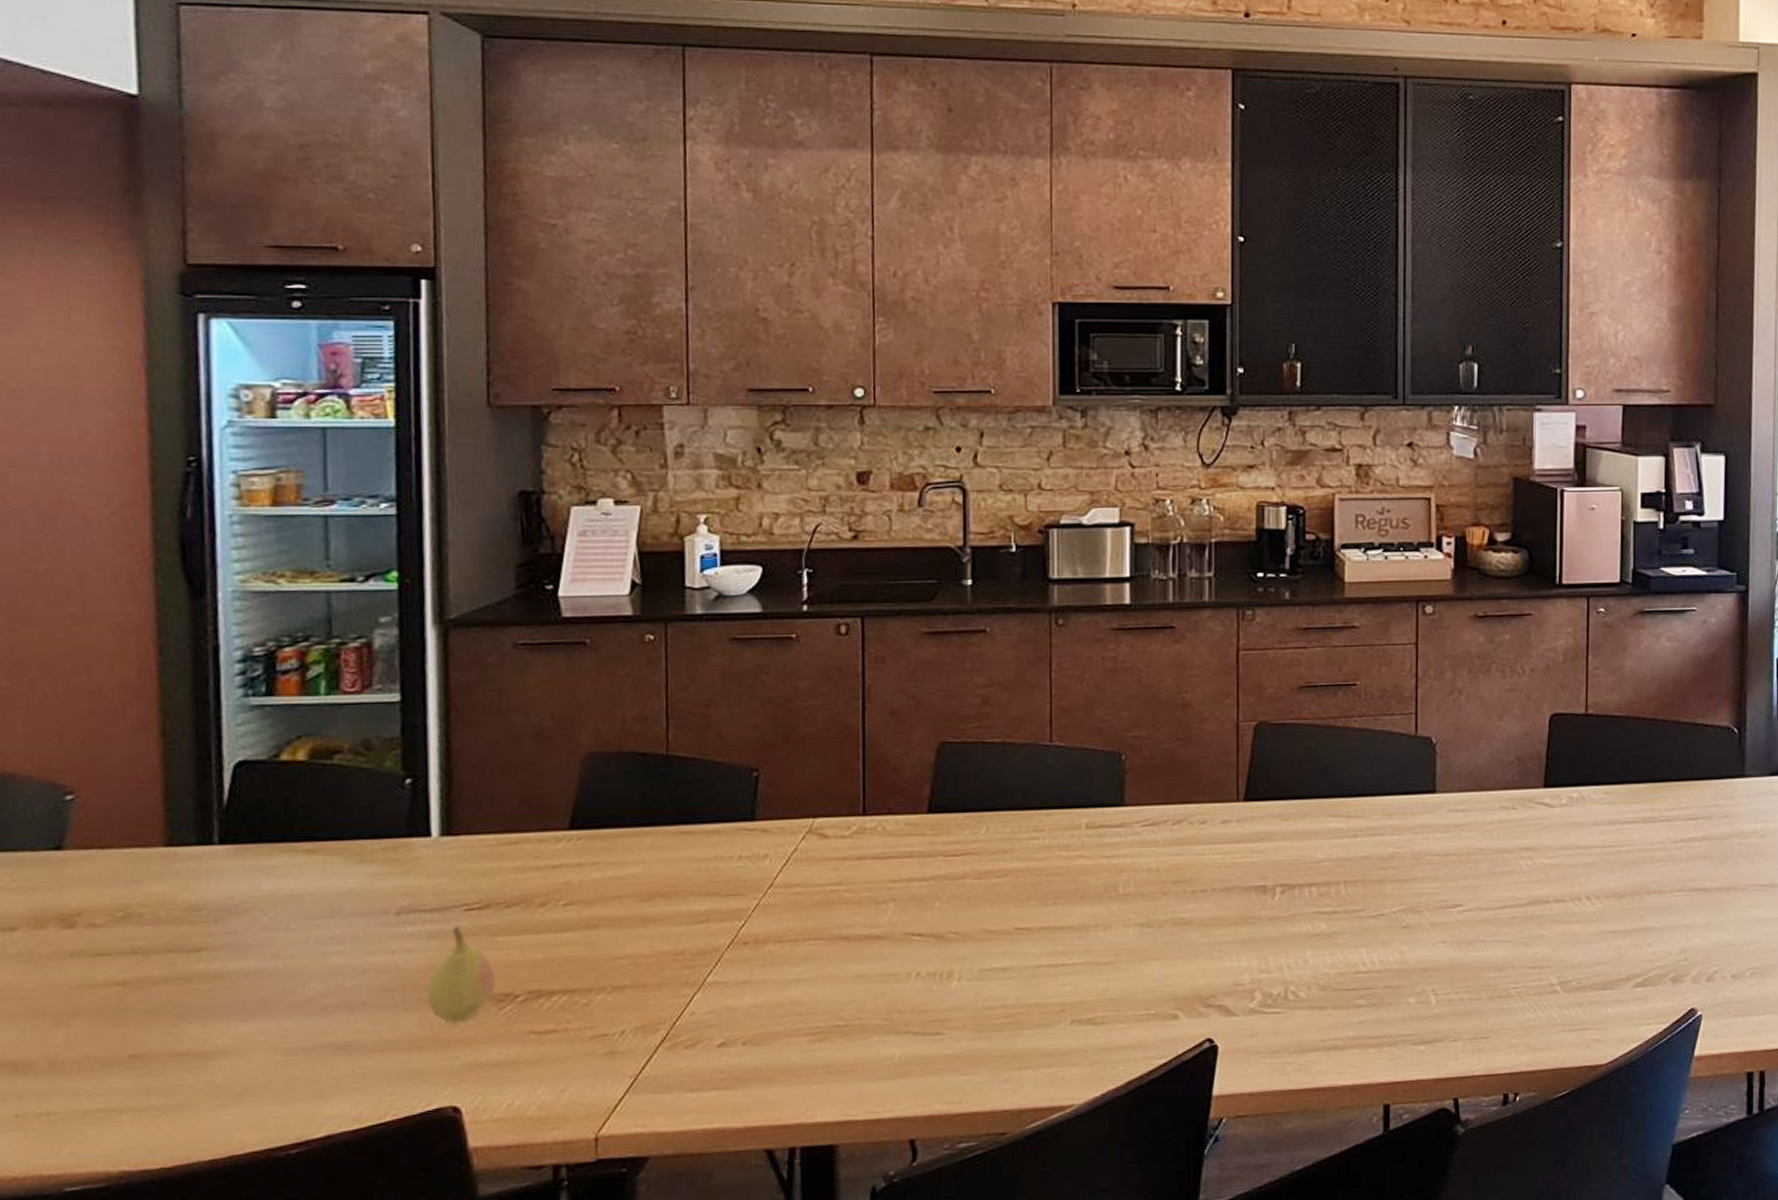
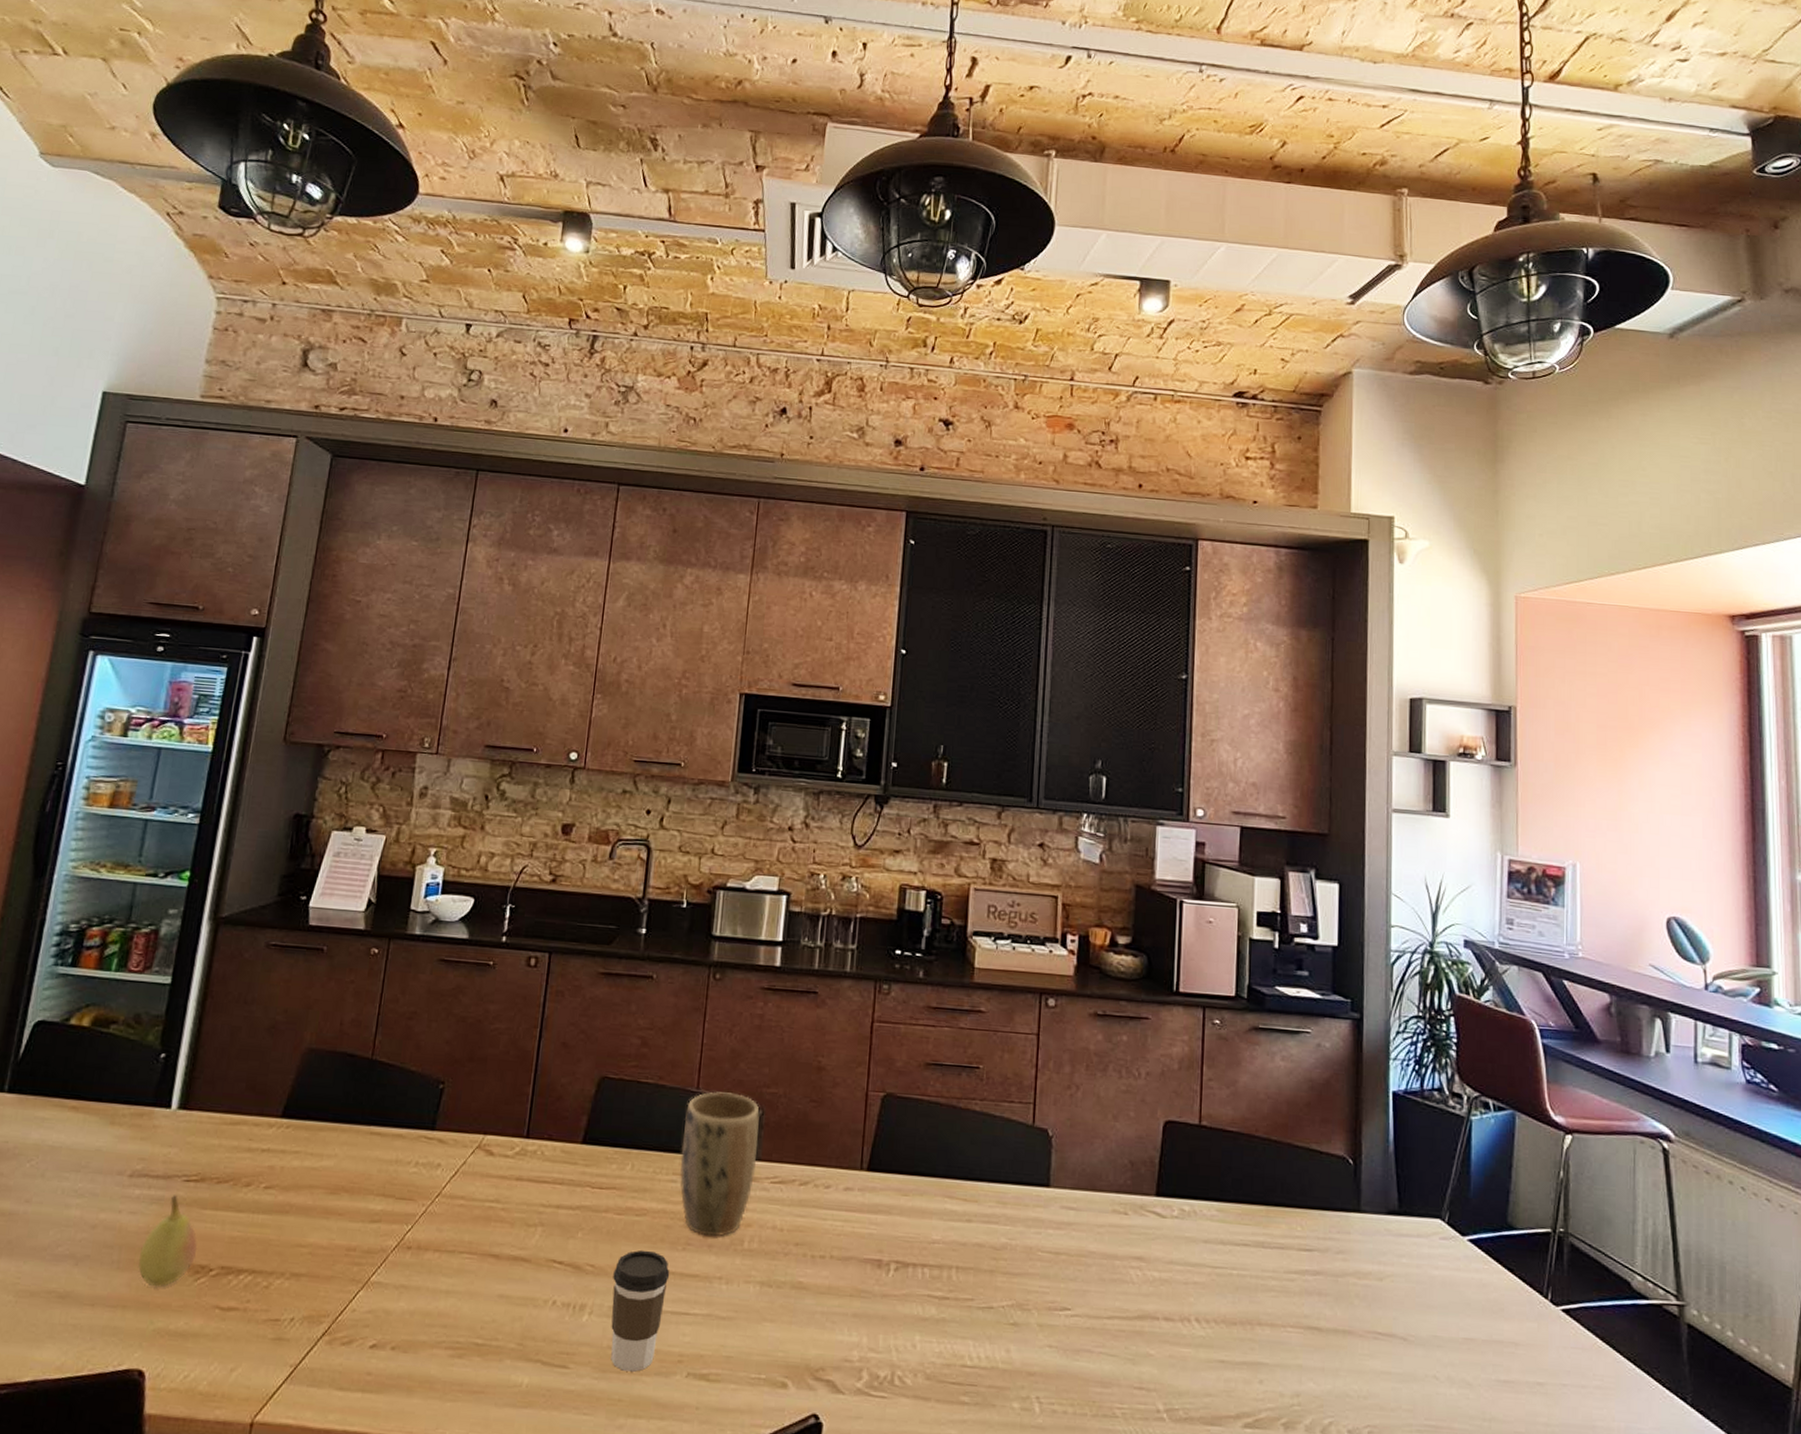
coffee cup: none [980,910,1042,1028] -> present [611,1249,670,1372]
plant pot: none [1039,741,1124,888] -> present [679,1092,760,1237]

